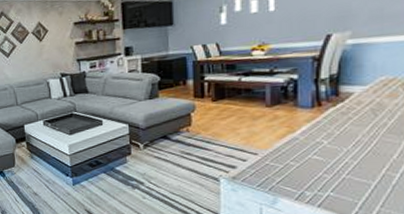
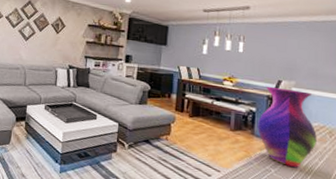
vase: none [302,41,384,134] -> present [257,87,317,167]

